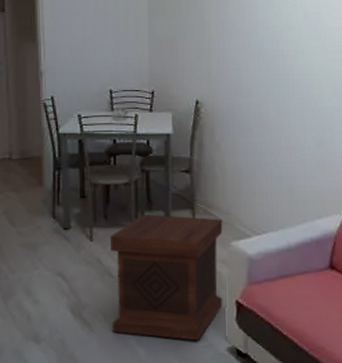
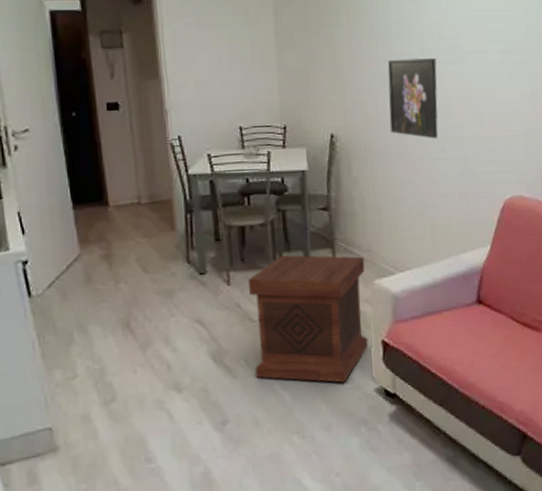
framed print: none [252,32,300,109] -> present [388,58,438,139]

